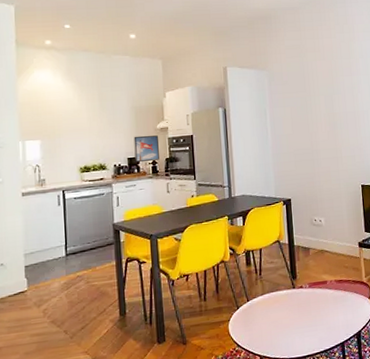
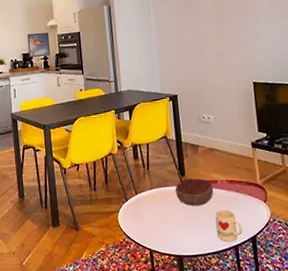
decorative bowl: none [287,280,323,308] -> present [175,178,214,206]
mug: none [324,308,349,340] -> present [215,210,243,242]

